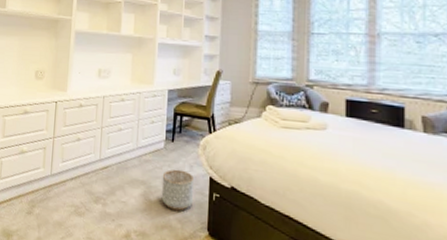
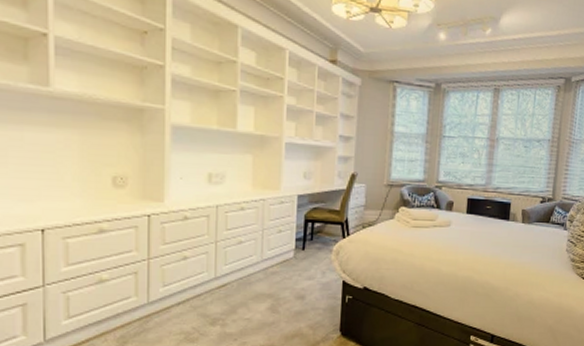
planter: present [161,169,193,211] -> none [291,277,326,318]

